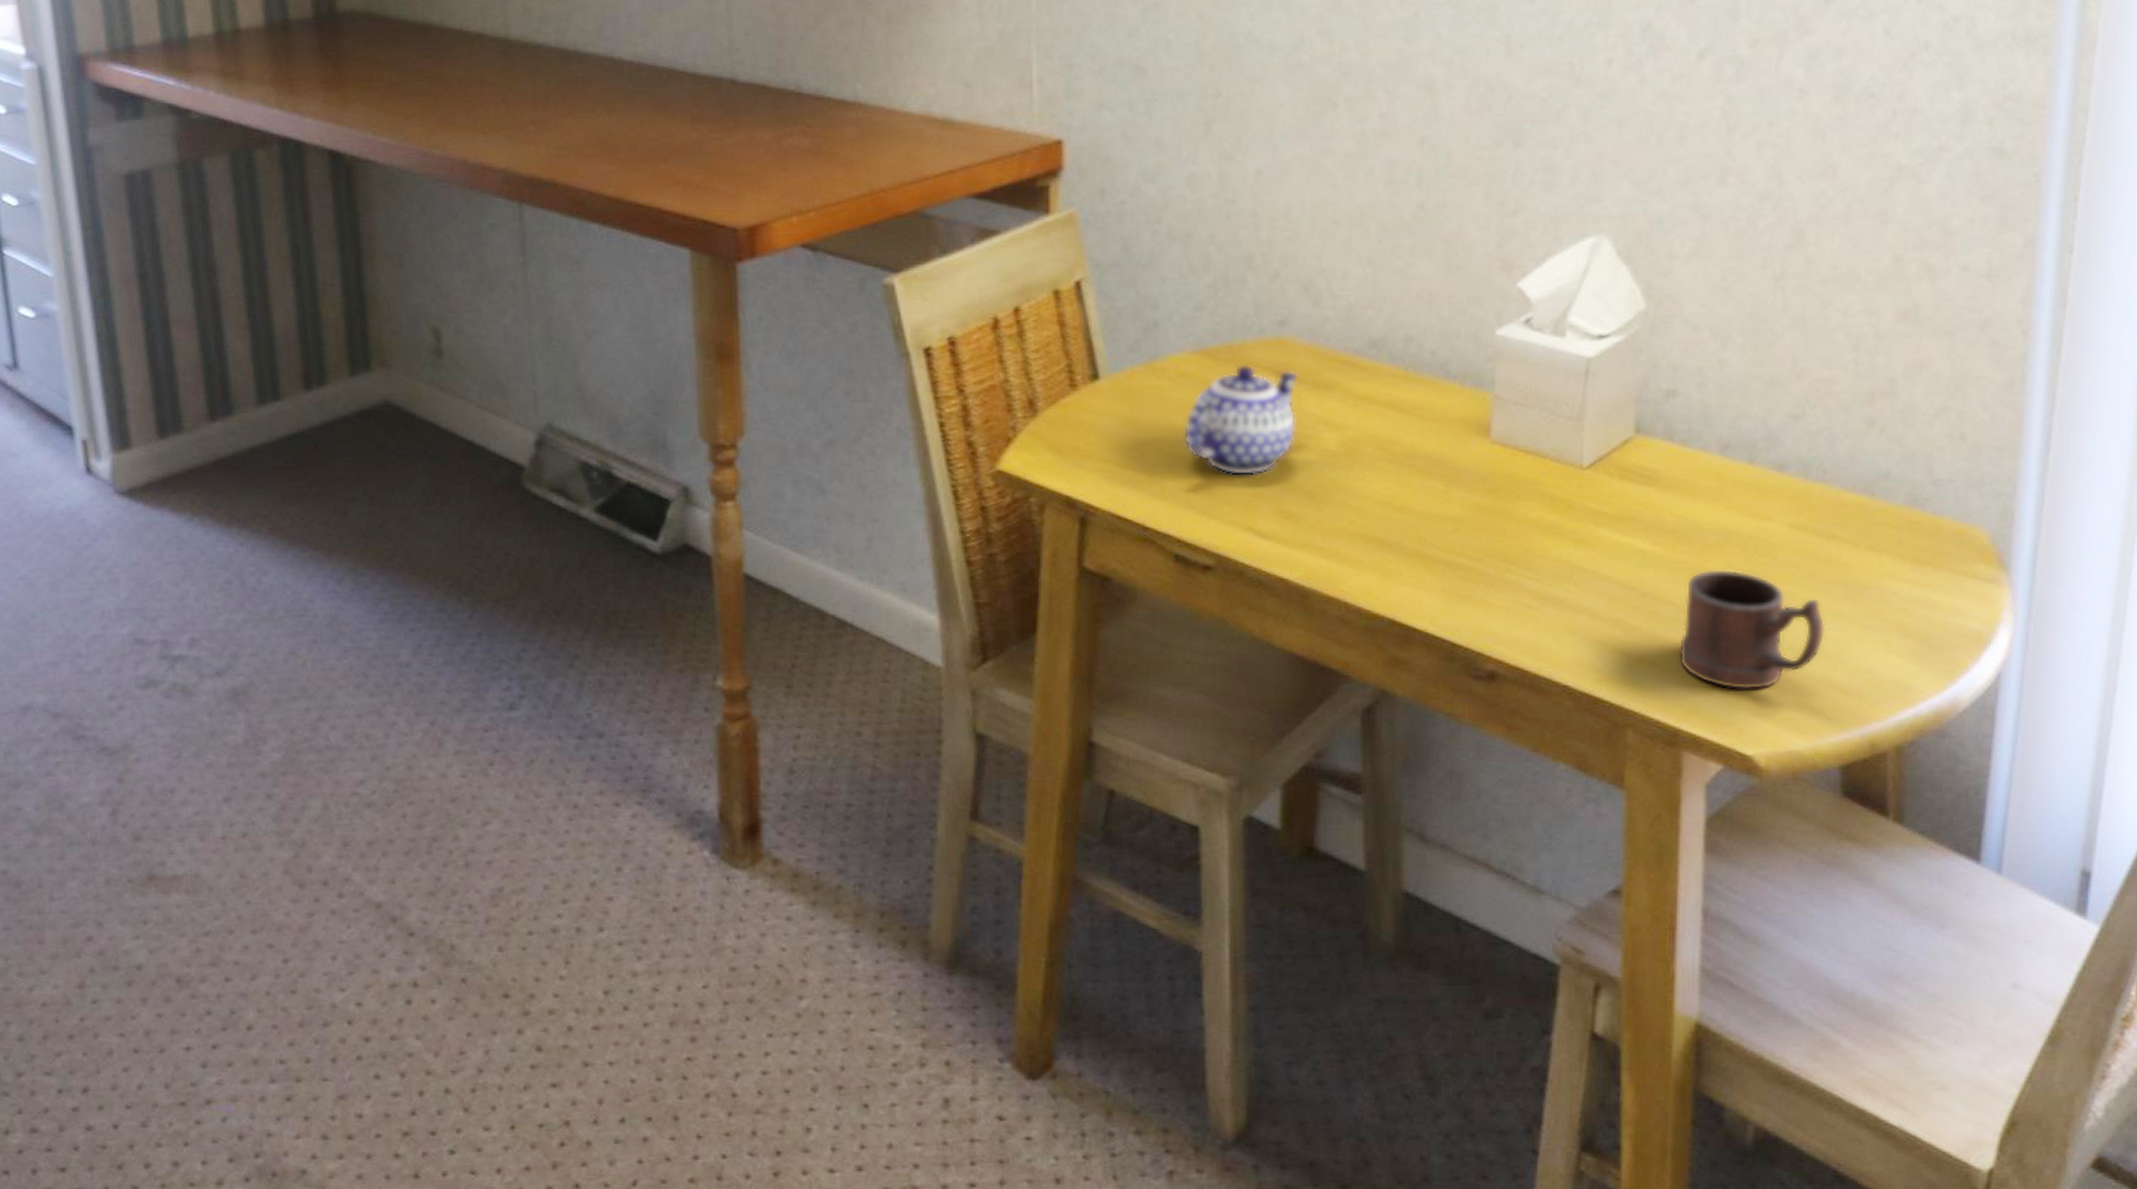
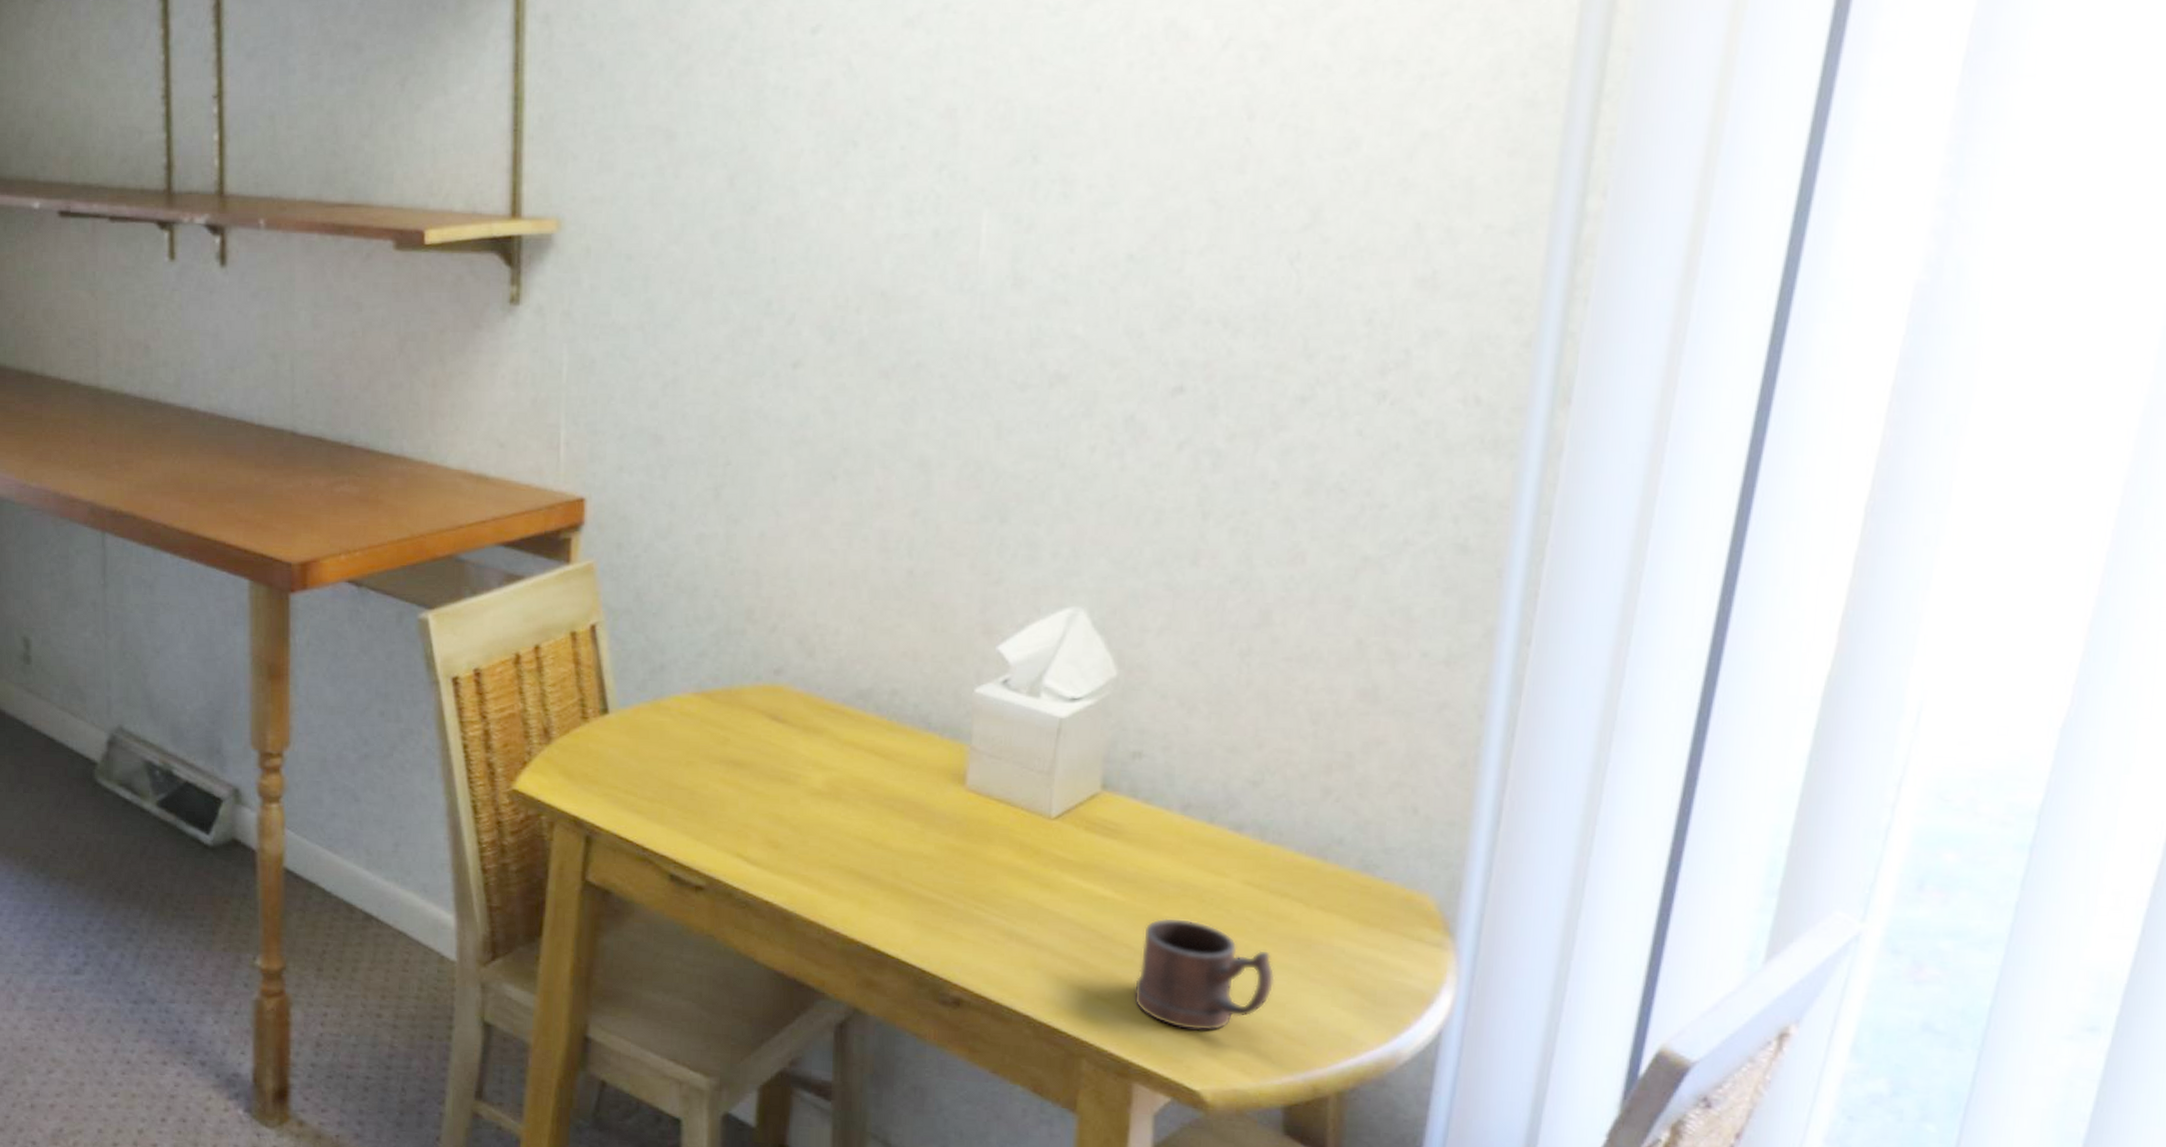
teapot: present [1183,364,1298,476] -> none [682,707,790,808]

